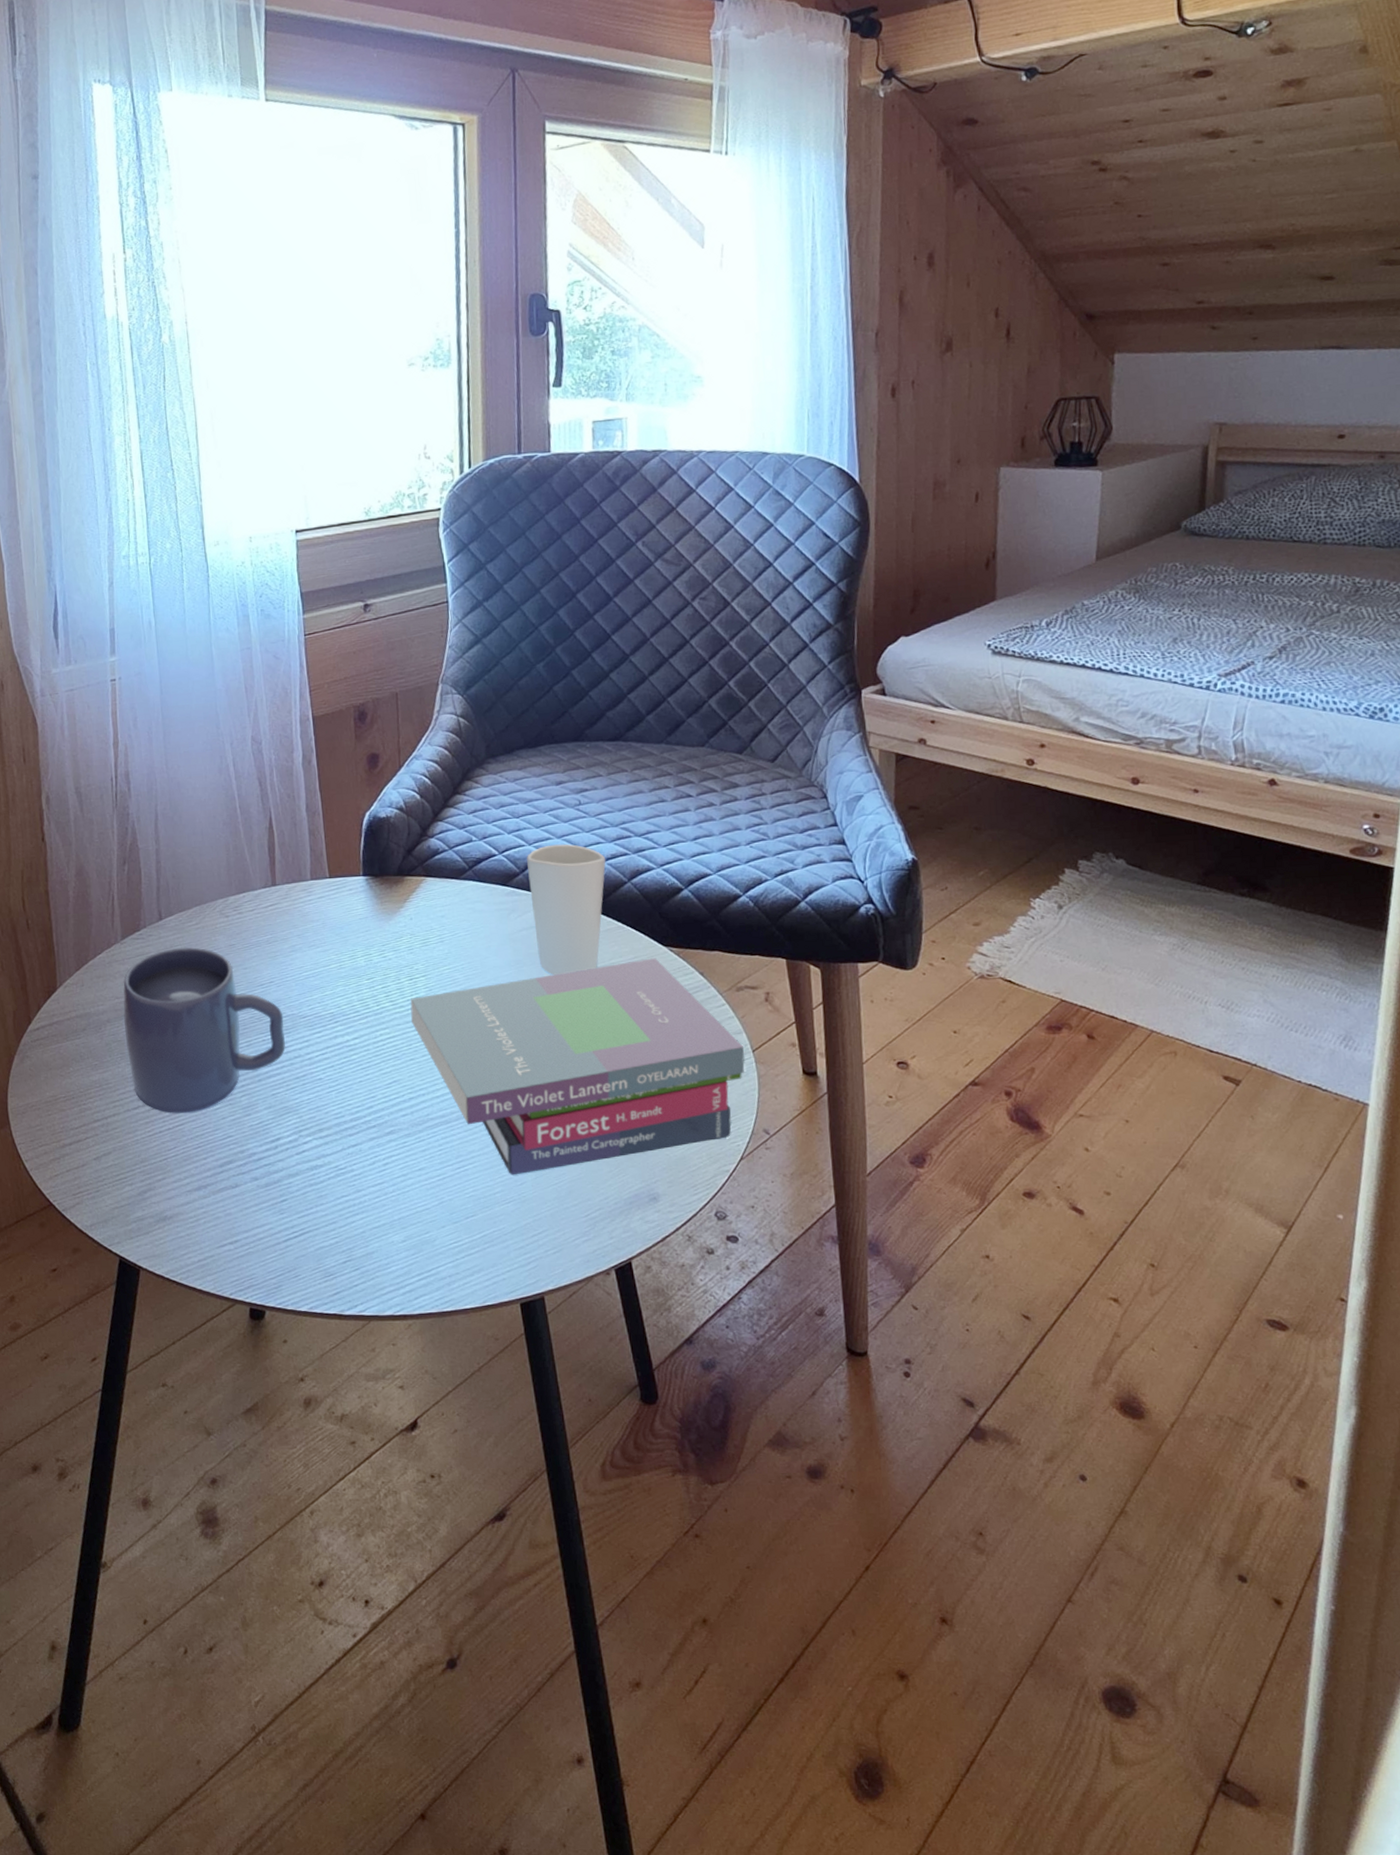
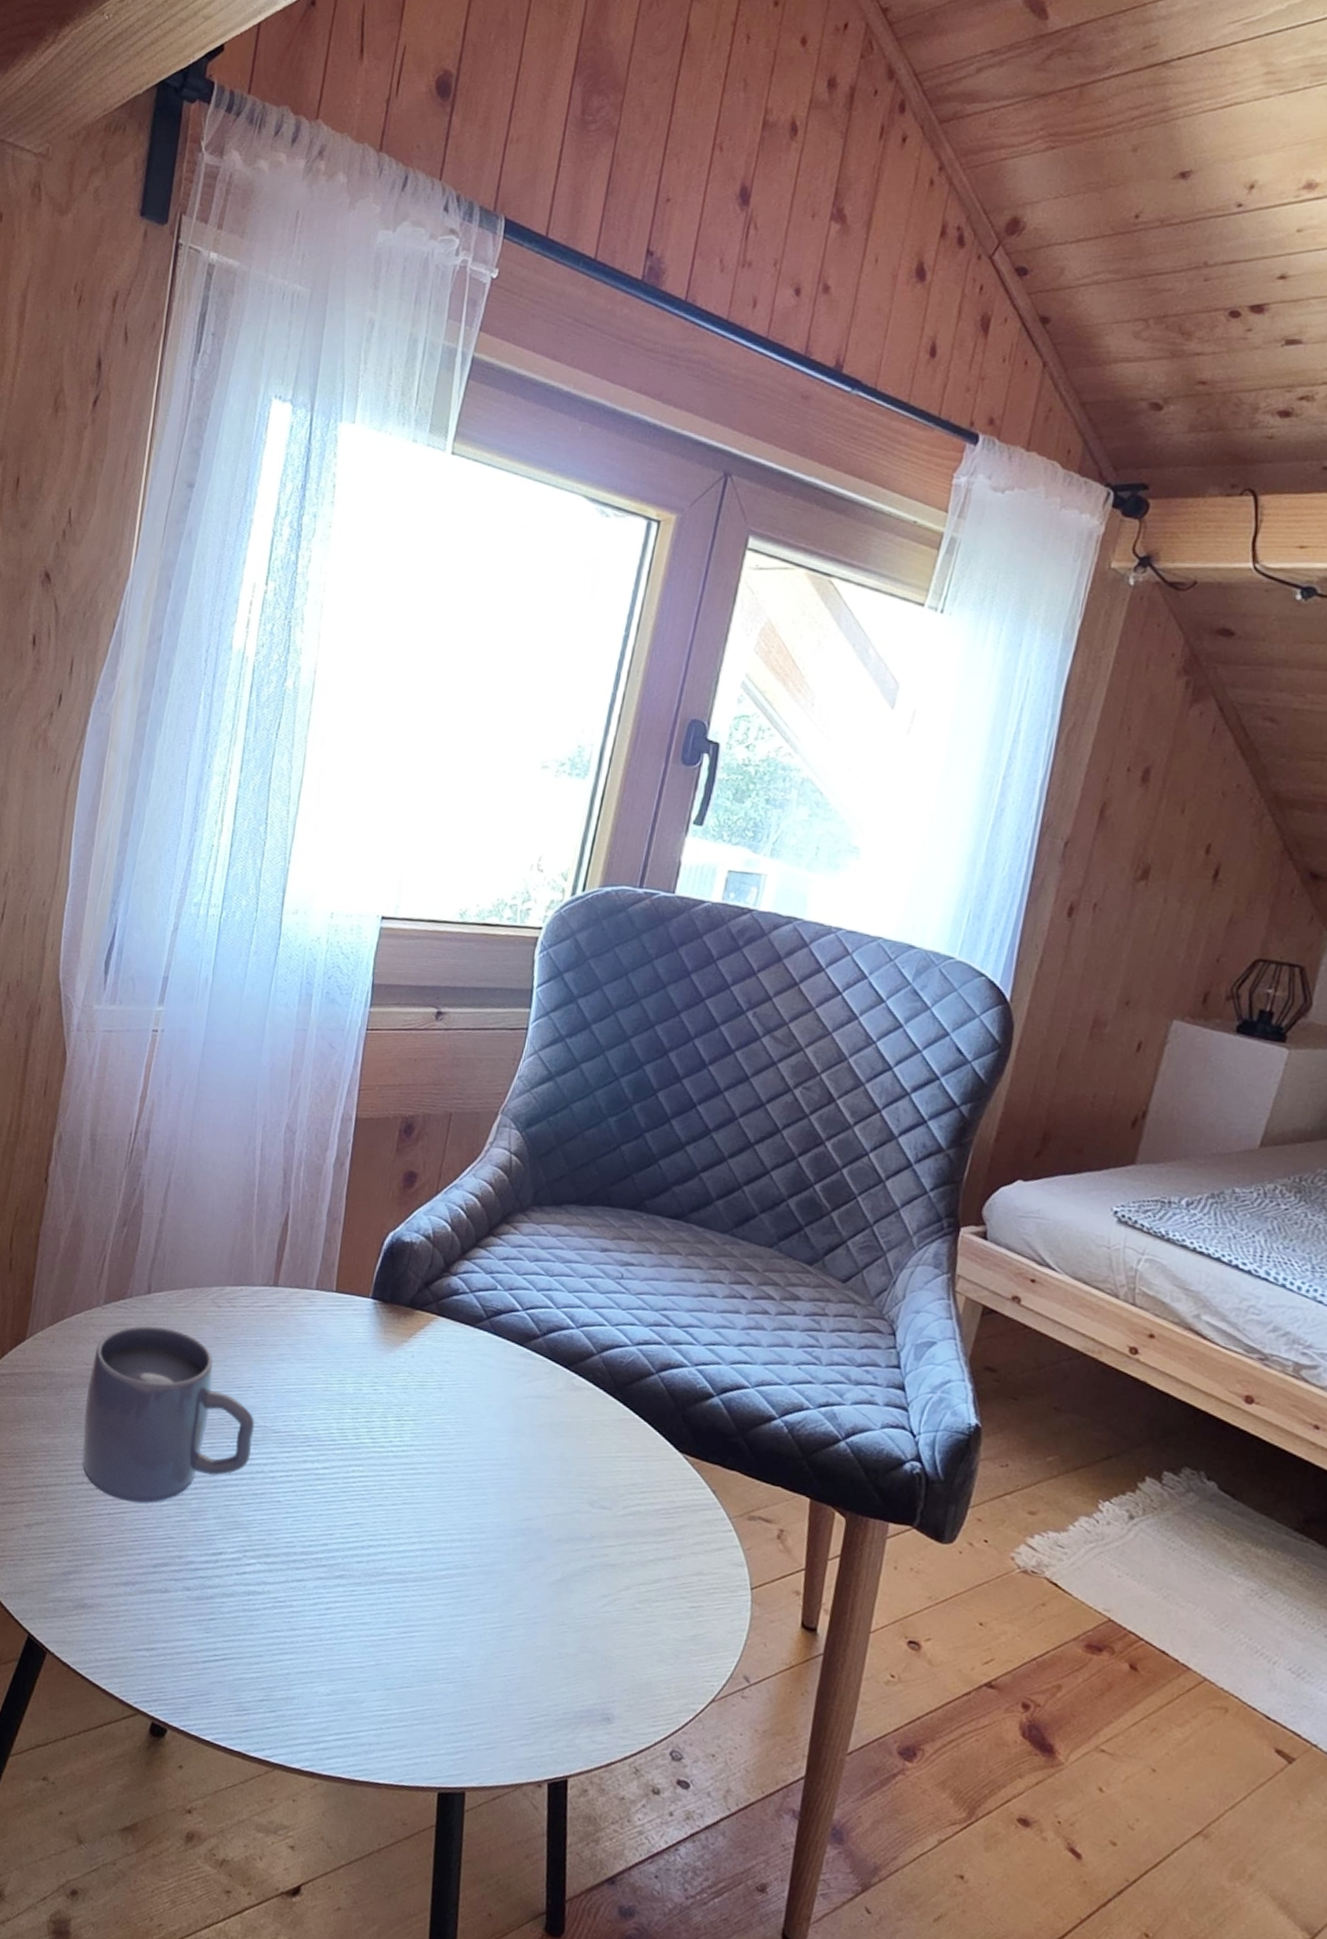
books: present [410,958,745,1175] -> none [389,1440,743,1675]
cup: present [526,844,606,976] -> none [540,1313,637,1458]

